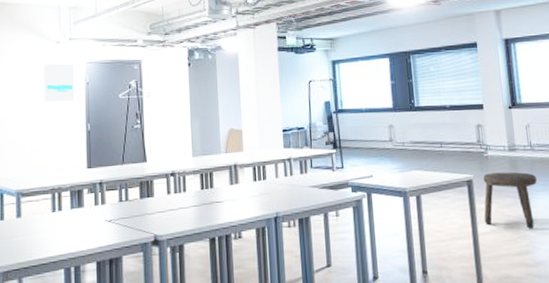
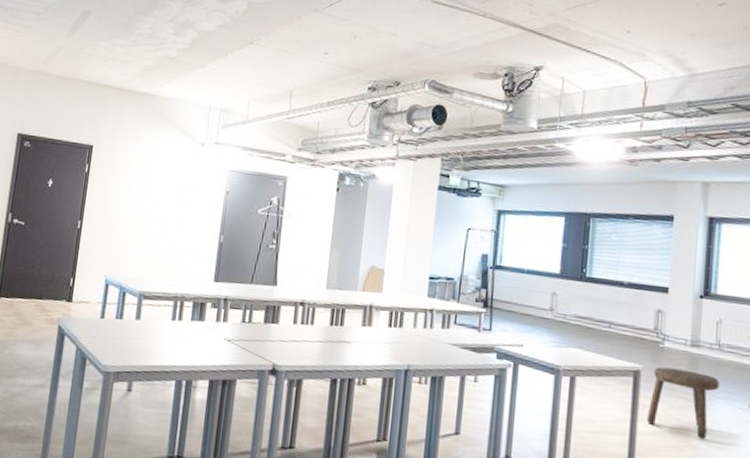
wall art: present [43,63,75,102] -> none [180,166,217,208]

